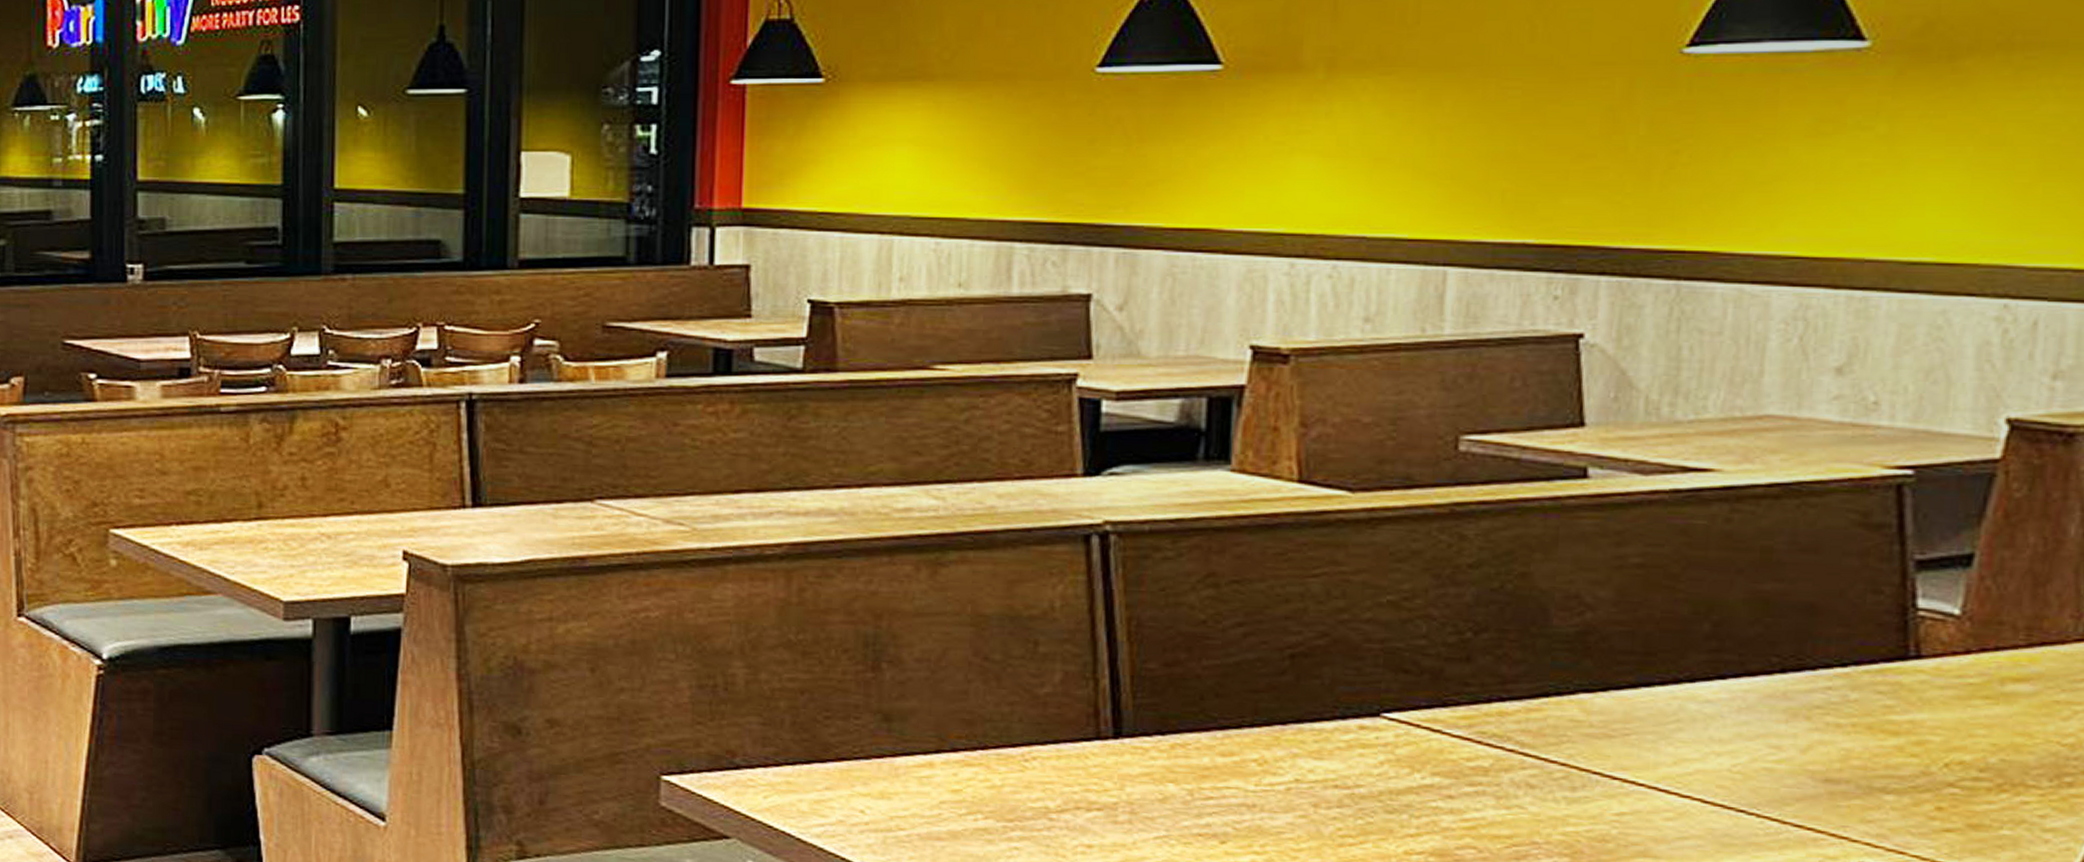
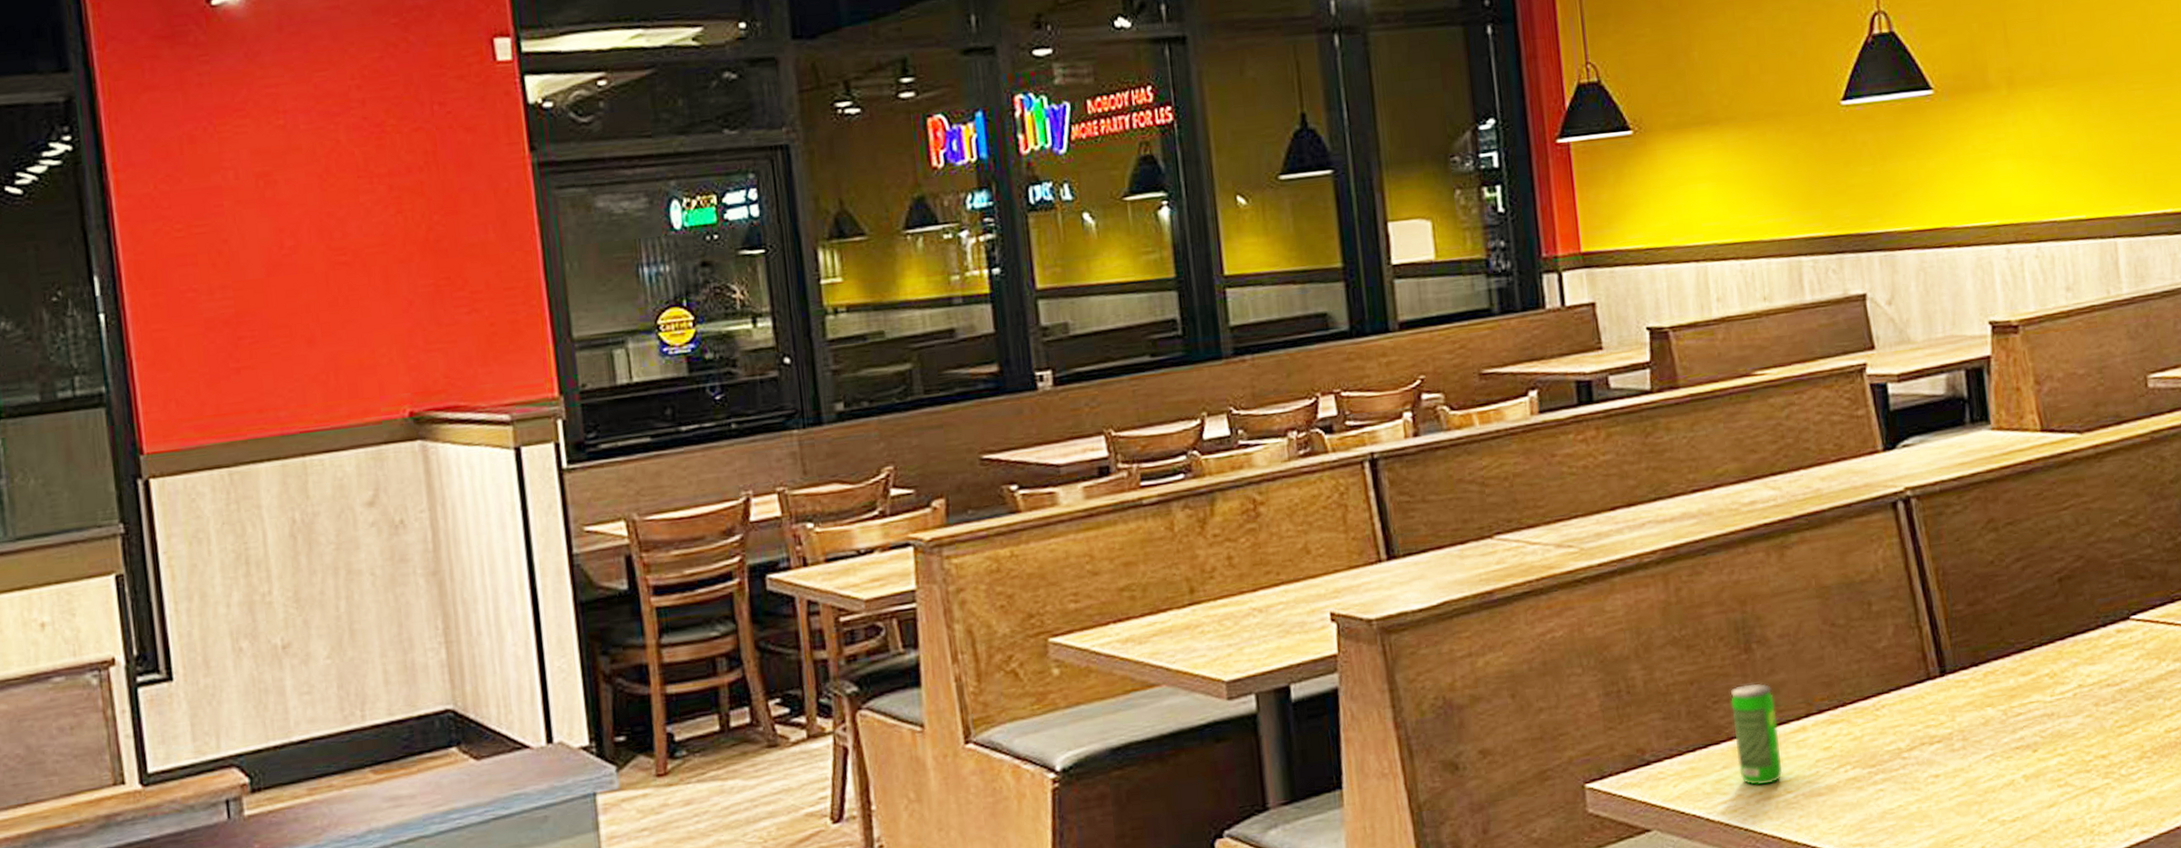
beverage can: none [844,704,899,816] -> present [1731,683,1783,786]

